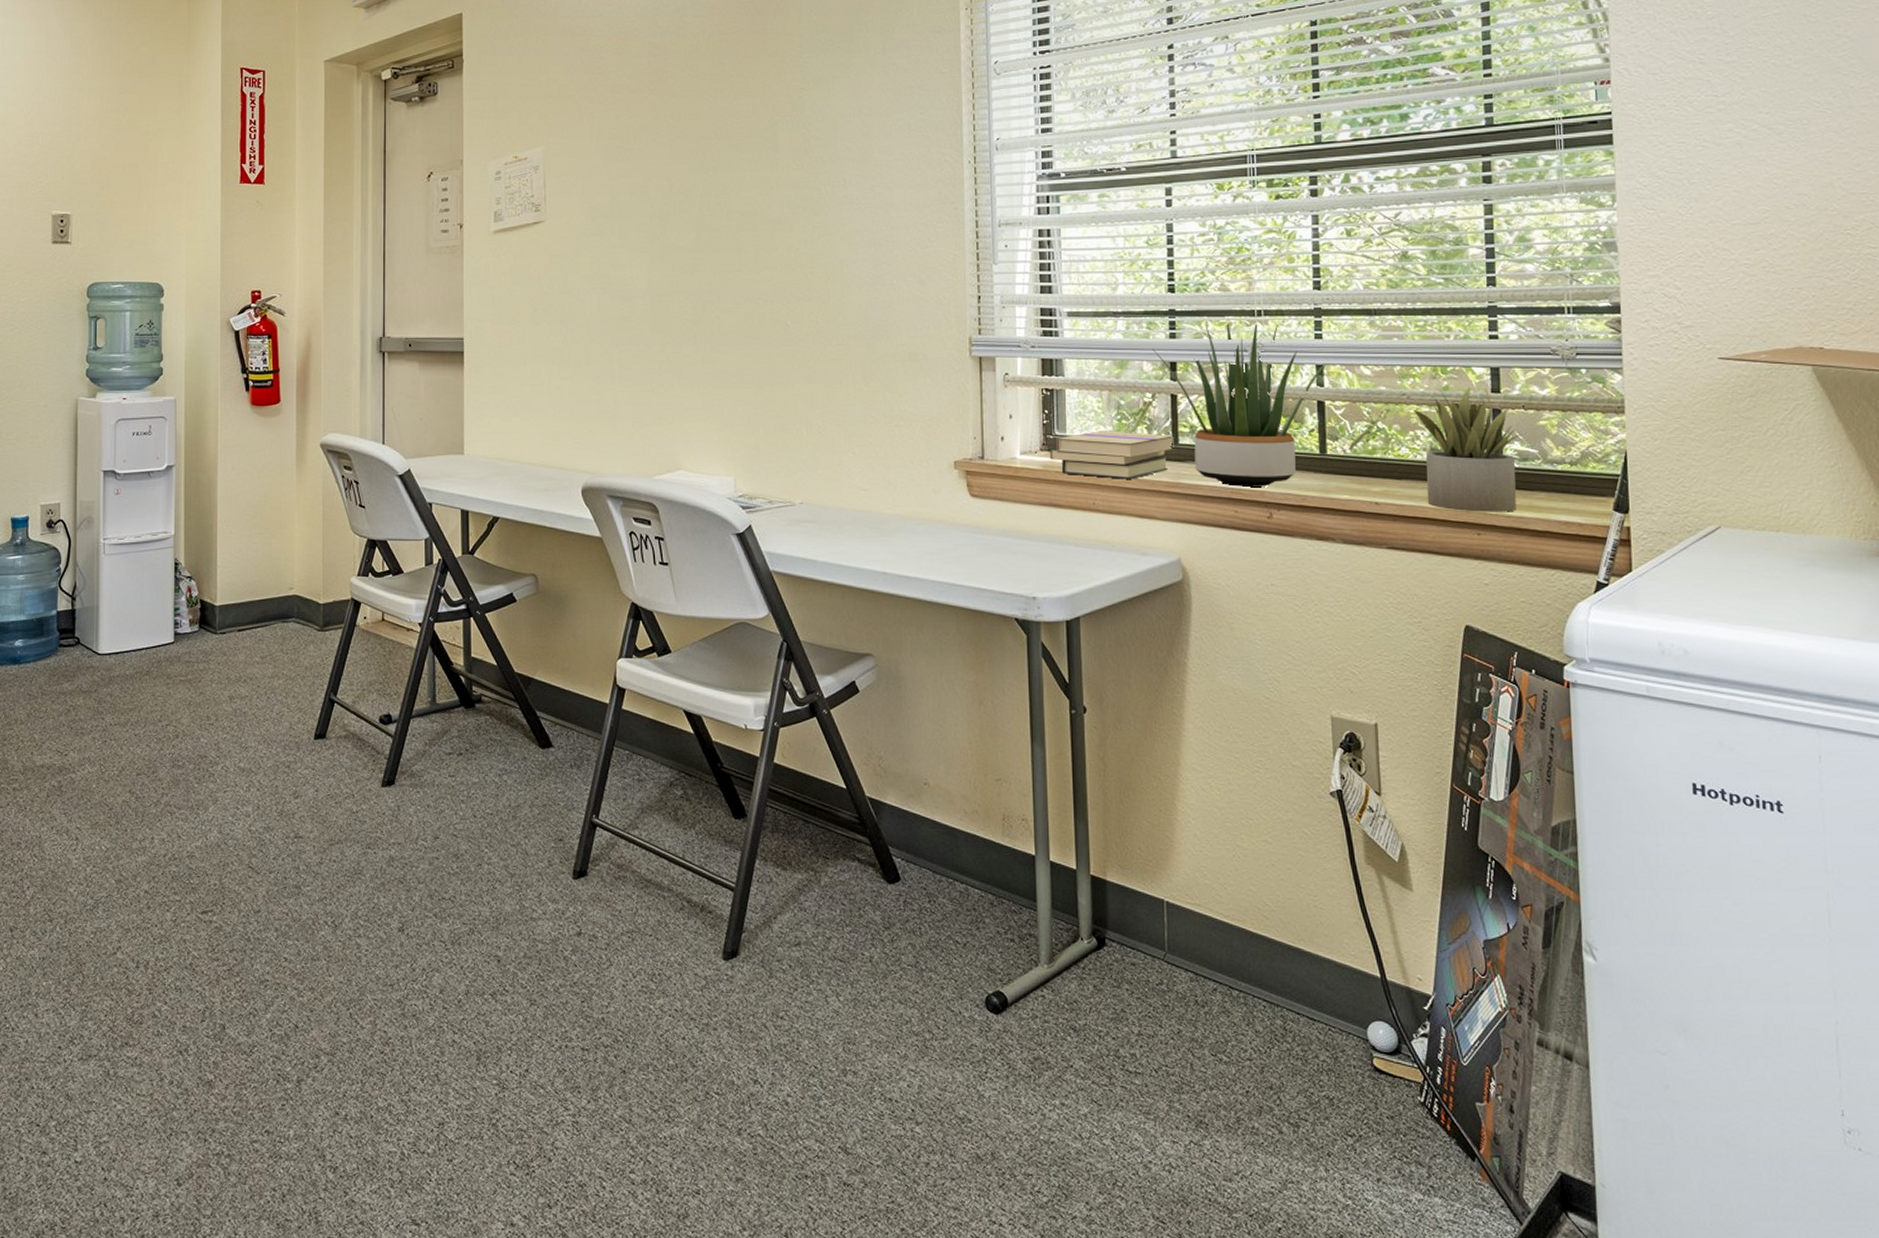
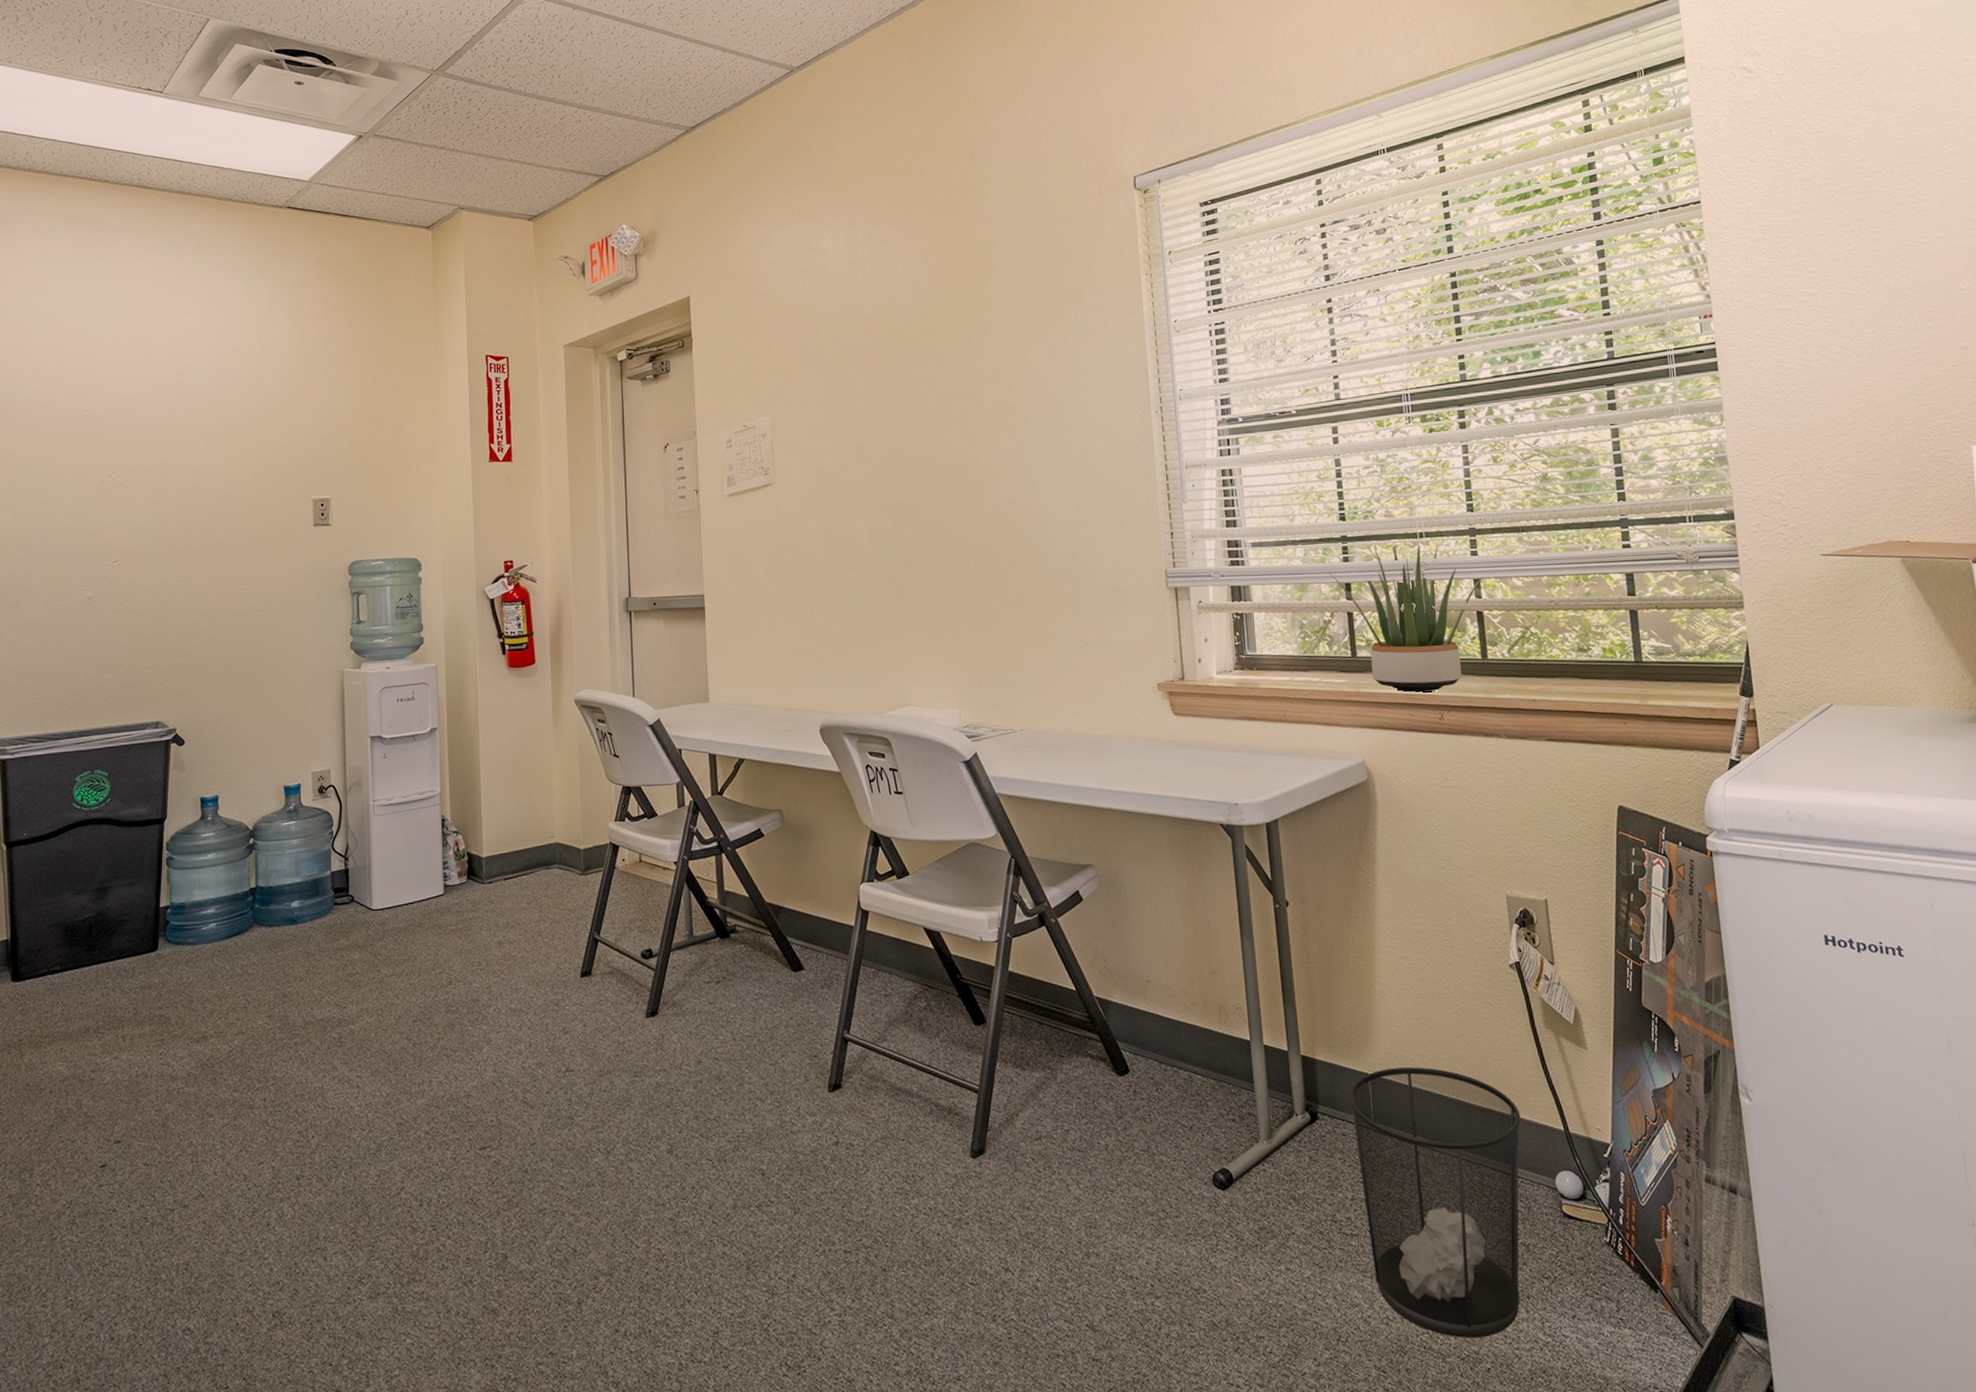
books: present [1050,431,1174,479] -> none [1243,648,1353,692]
waste bin: none [1141,896,1333,1195] -> present [1349,1067,1521,1338]
succulent plant: present [1414,387,1523,512] -> none [1561,592,1657,704]

